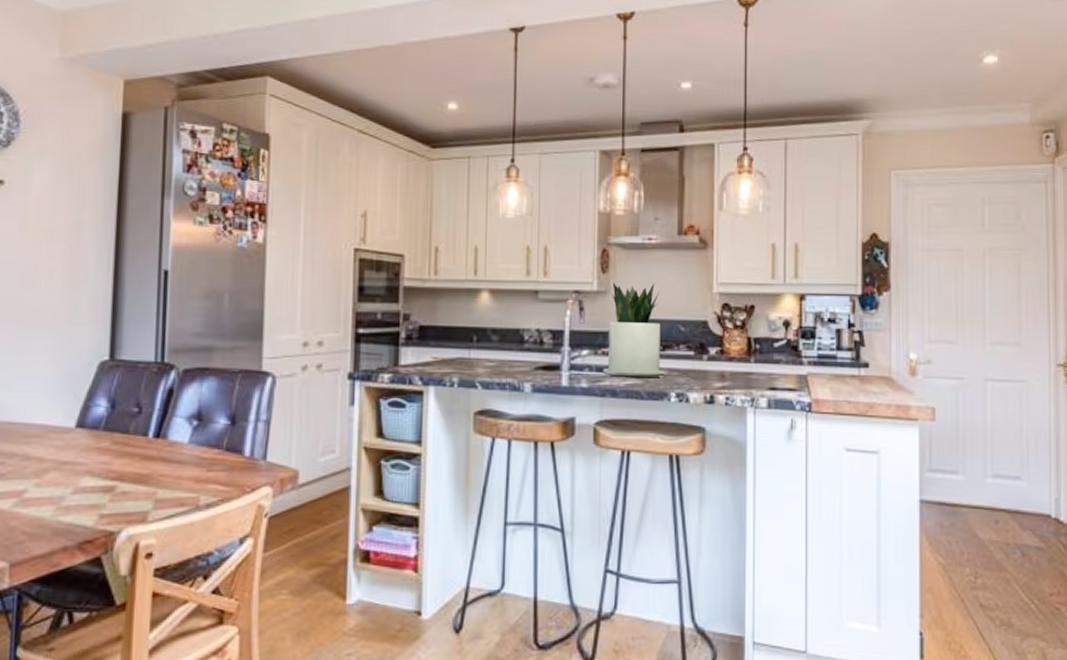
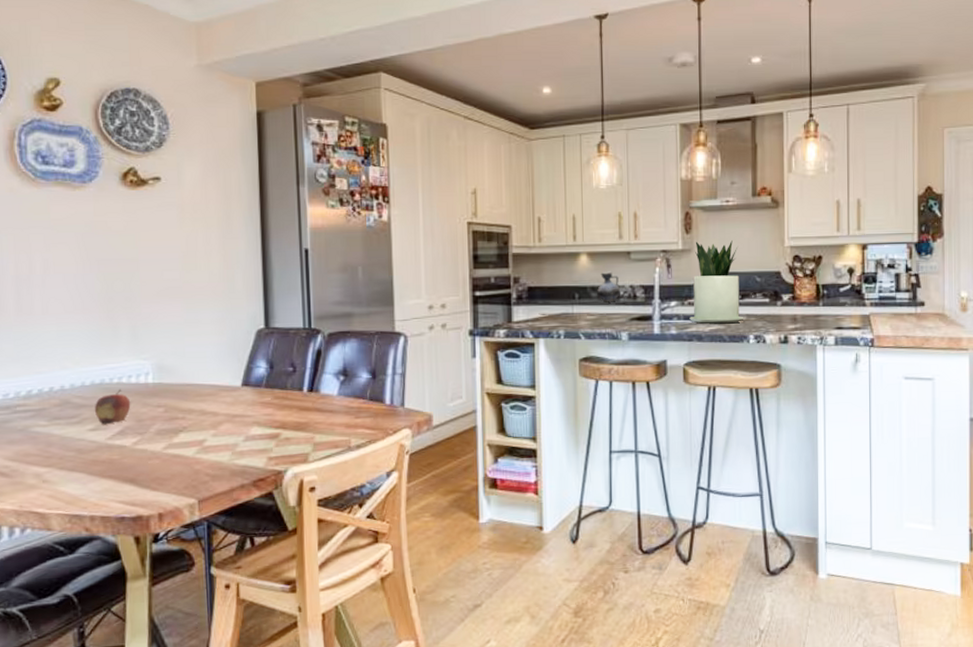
ceramic jug: none [498,312,525,348] -> present [597,271,620,303]

